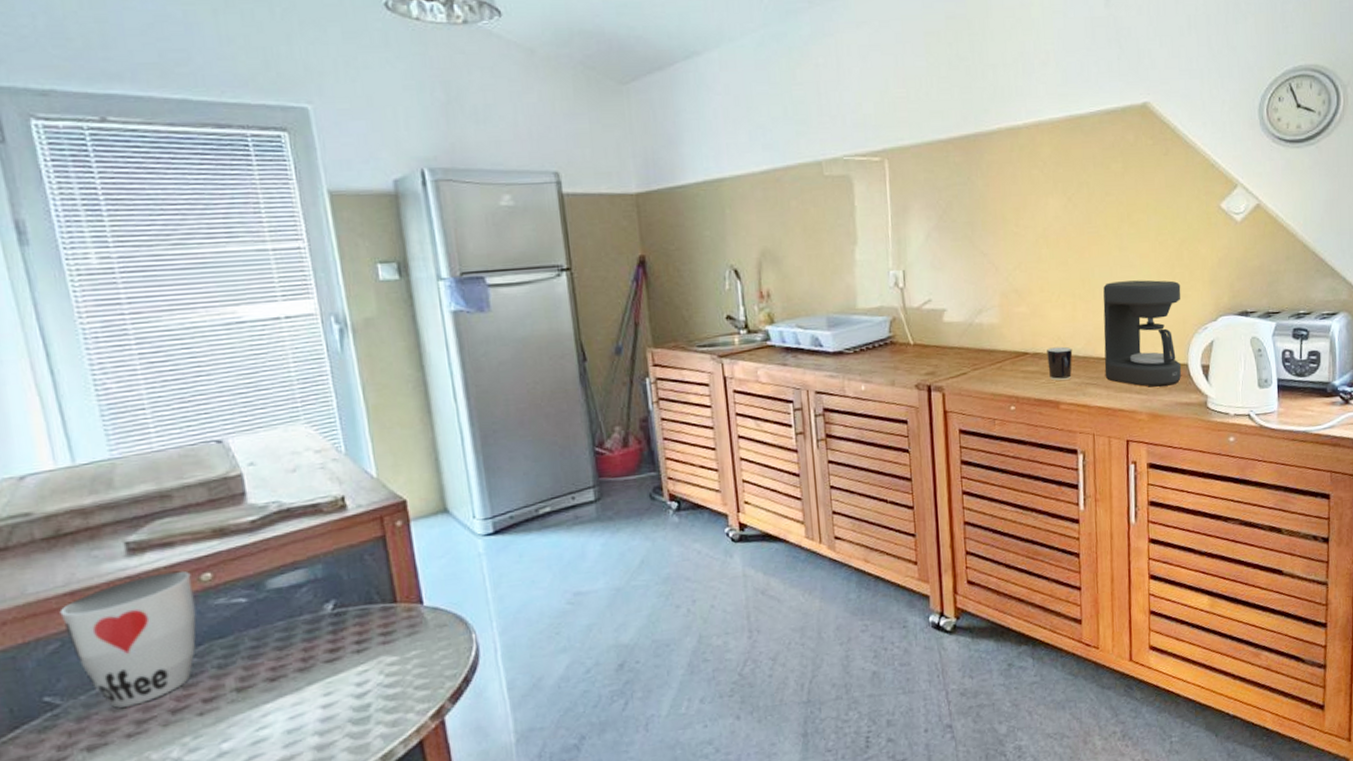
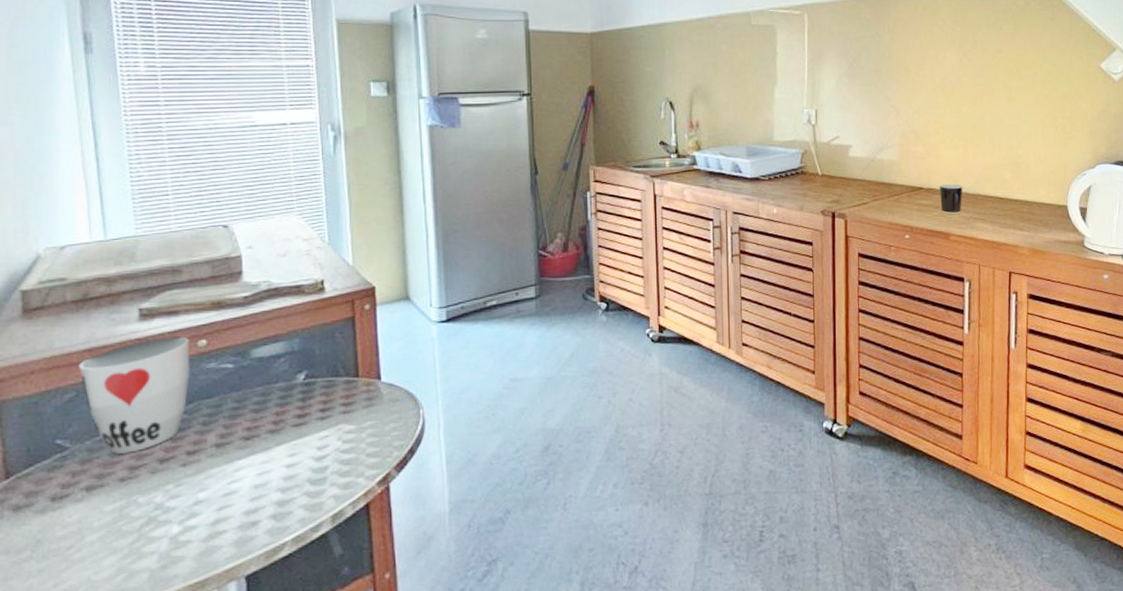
coffee maker: present [1103,280,1182,387] -> none [991,128,1063,225]

